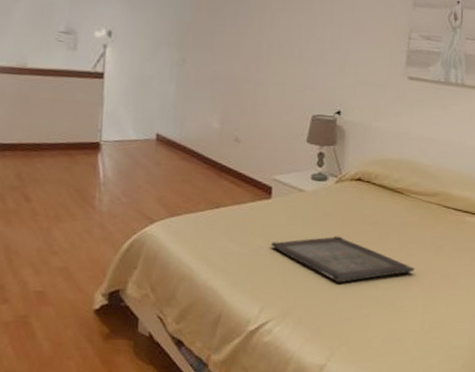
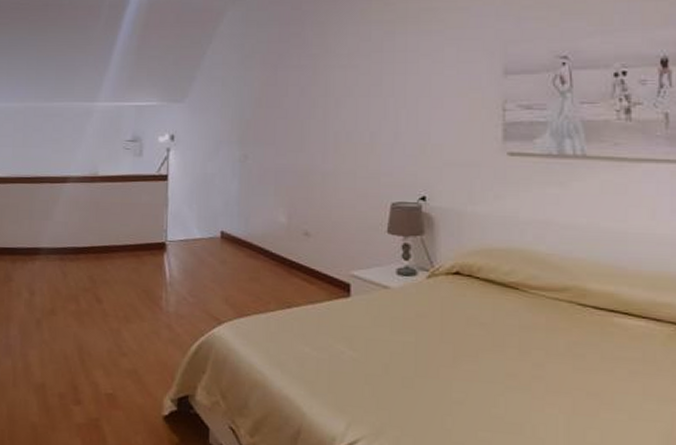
serving tray: present [271,236,415,283] -> none [354,340,547,398]

